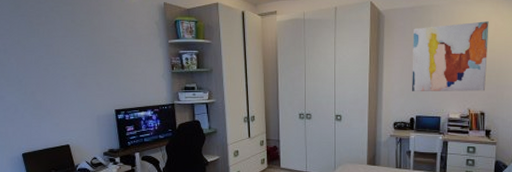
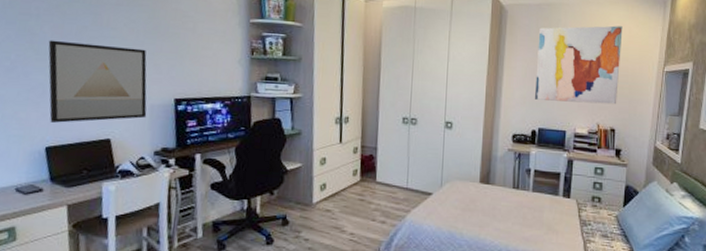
wall art: none [15,69,95,134] -> present [48,40,147,123]

